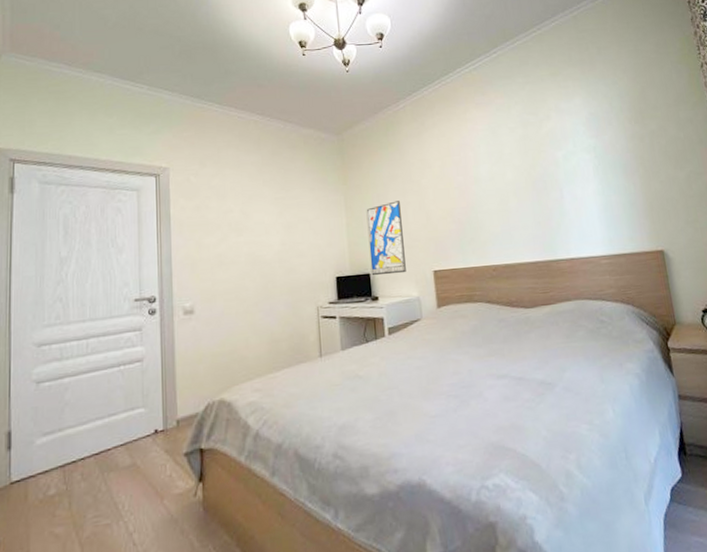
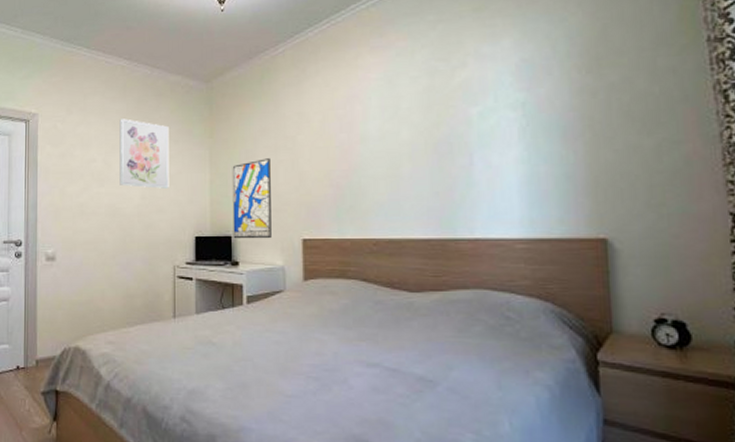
wall art: none [255,170,308,235] -> present [120,119,169,189]

